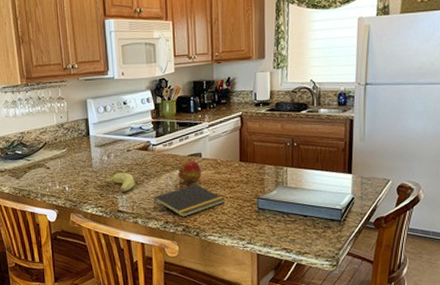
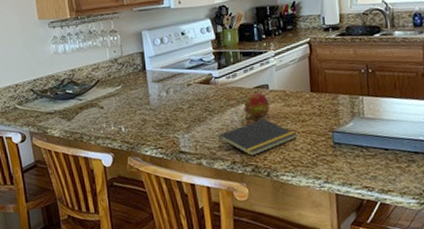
banana: present [105,172,135,192] -> none [165,109,198,131]

